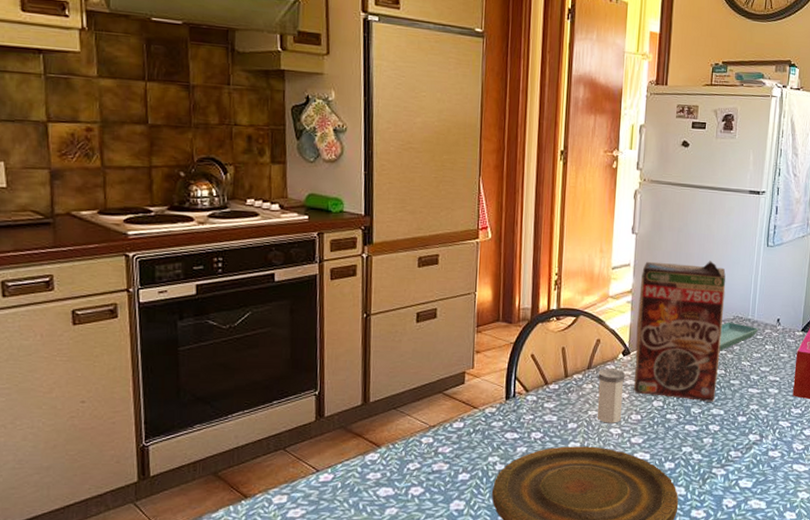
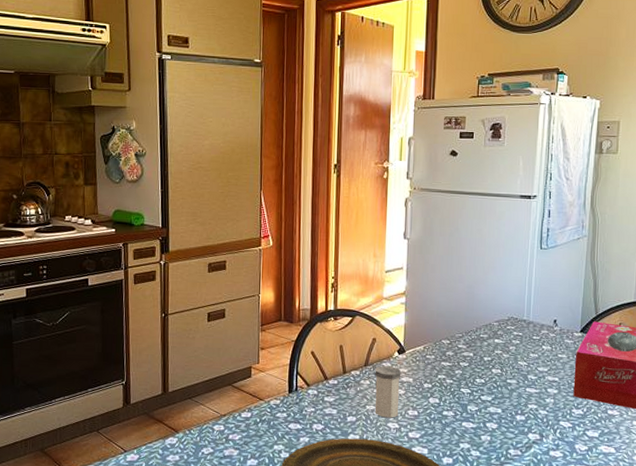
cereal box: present [633,261,726,403] -> none [409,264,499,401]
saucer: present [719,321,759,351] -> none [494,322,535,351]

